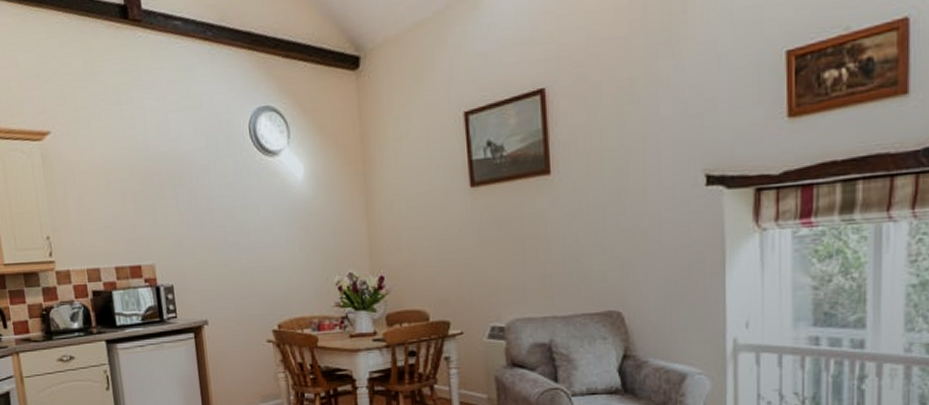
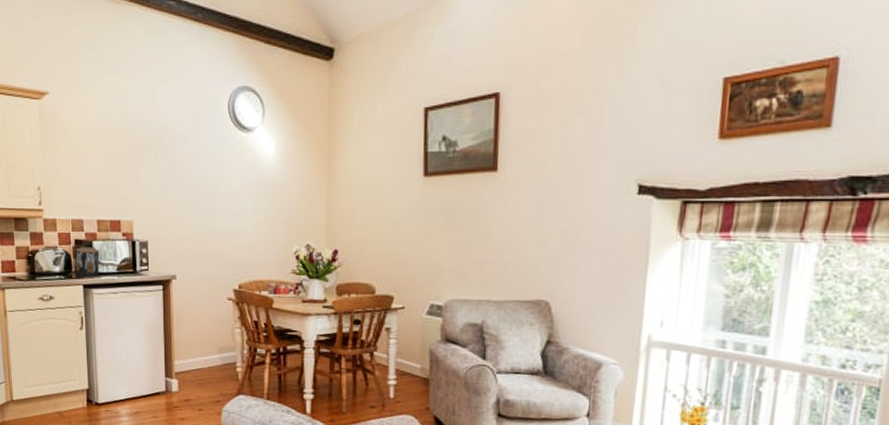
canister: none [94,297,123,332] -> present [73,246,100,277]

